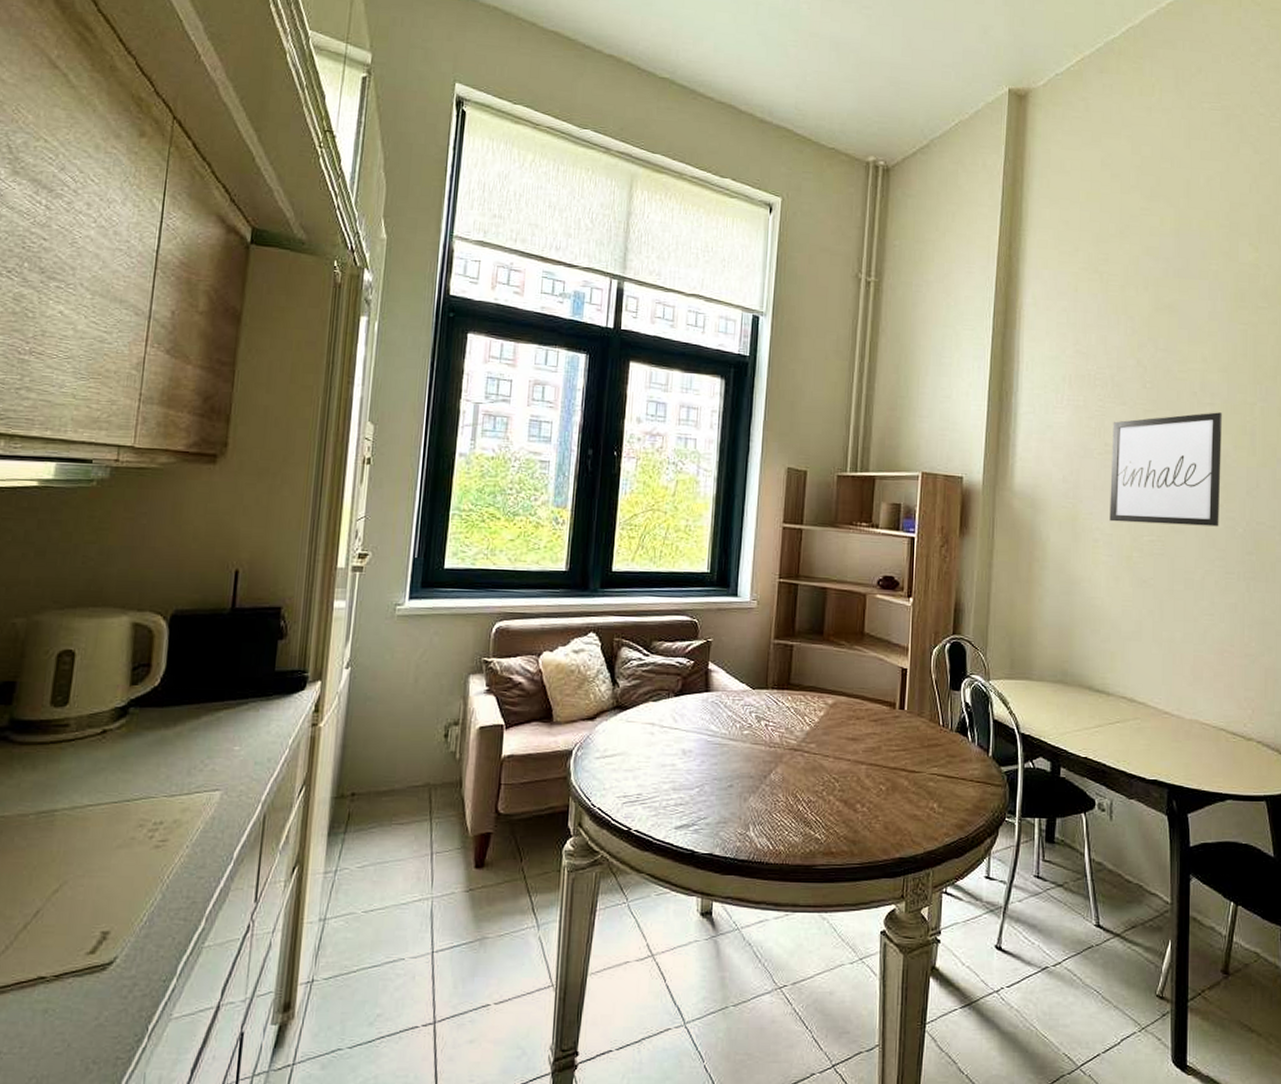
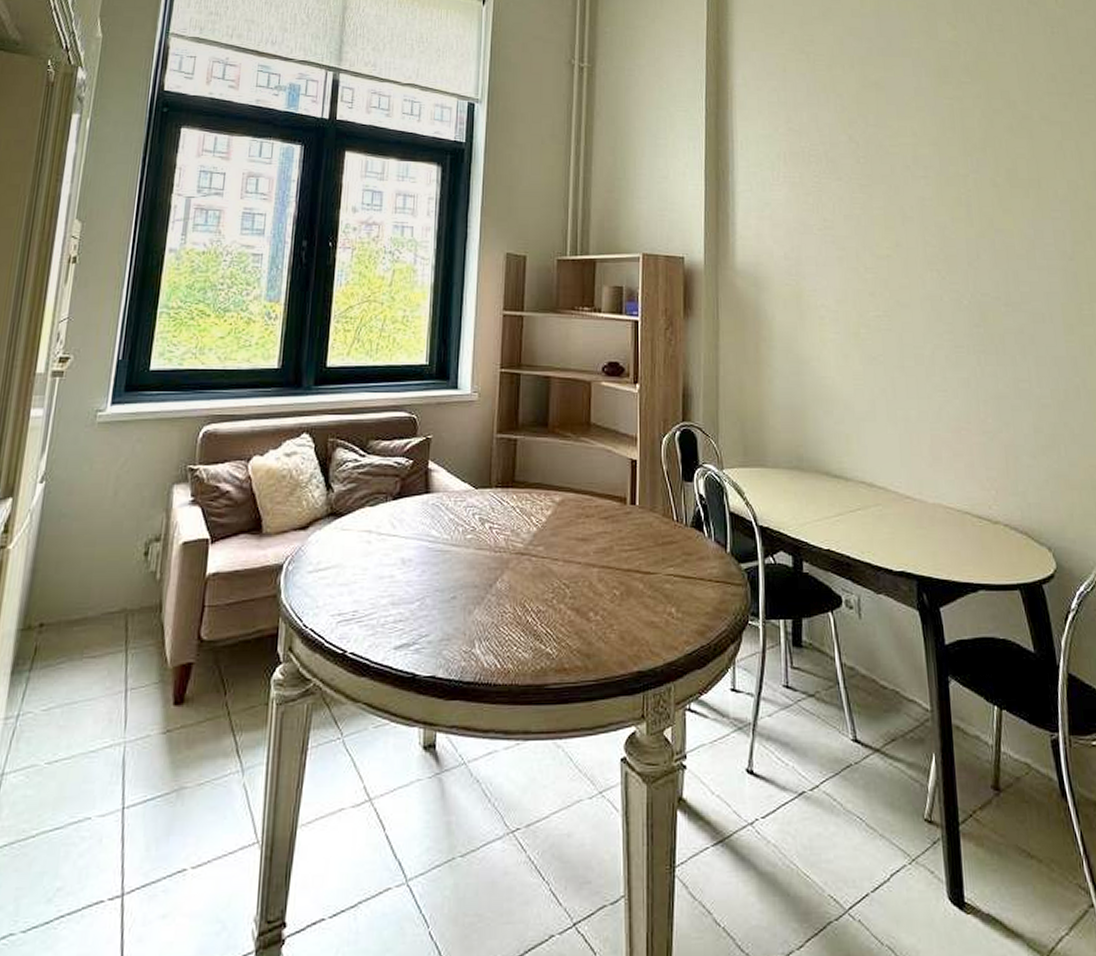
wall art: present [1109,412,1222,527] -> none [830,185,944,299]

